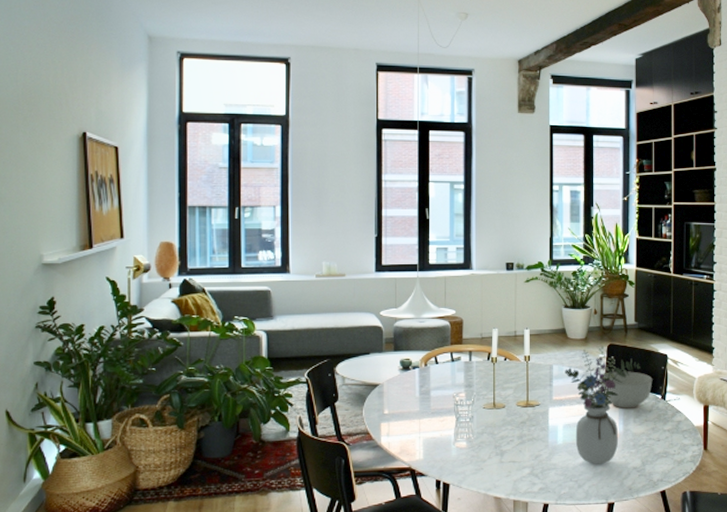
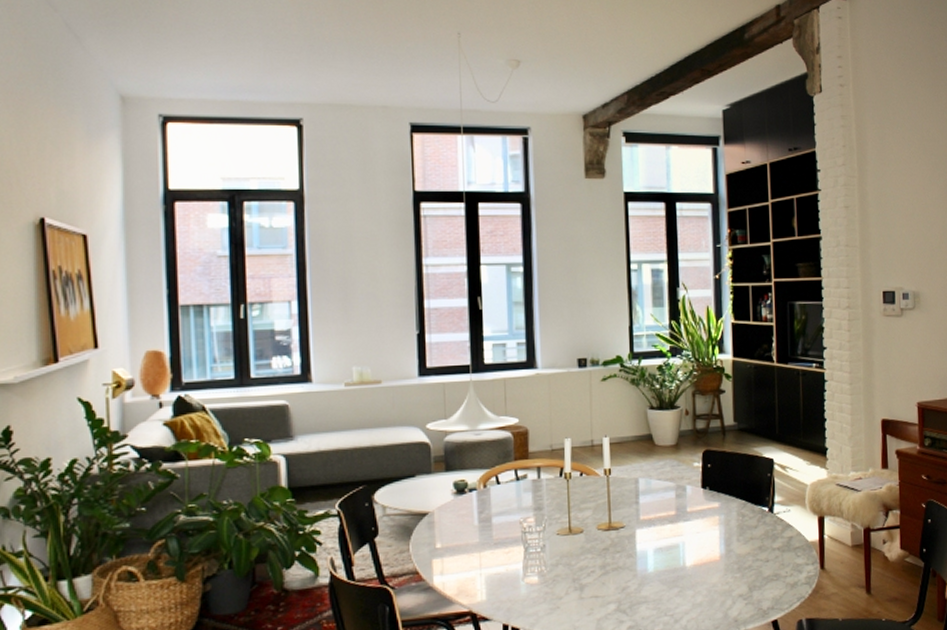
bouquet: present [565,346,641,464] -> none [653,453,744,594]
bowl: present [599,371,653,409] -> none [694,480,758,526]

